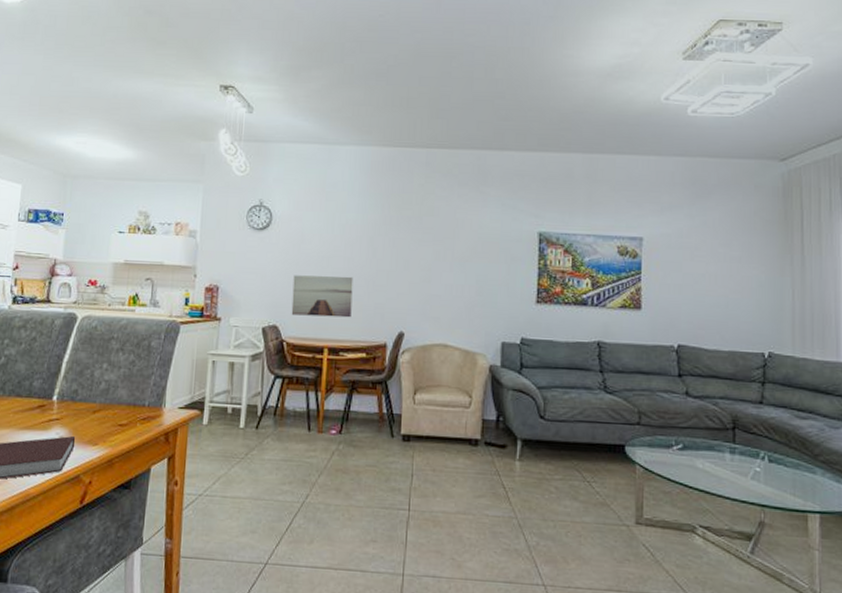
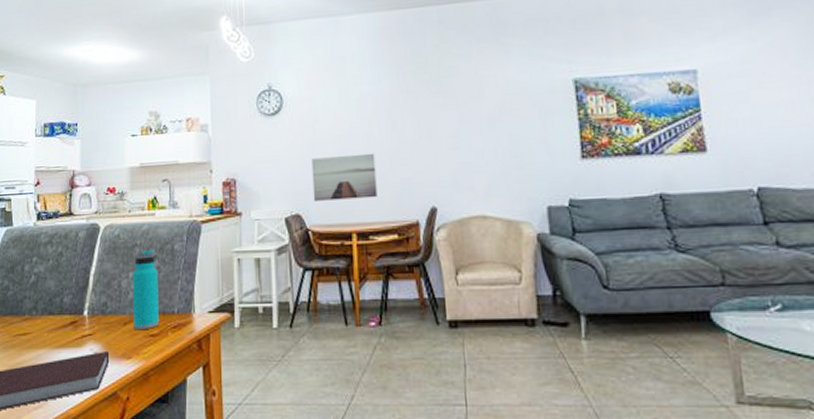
water bottle: none [102,343,132,420] -> present [132,249,159,331]

